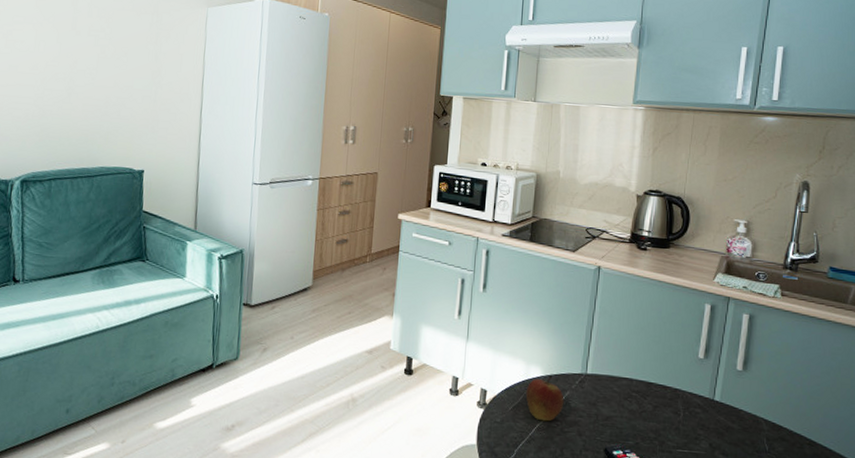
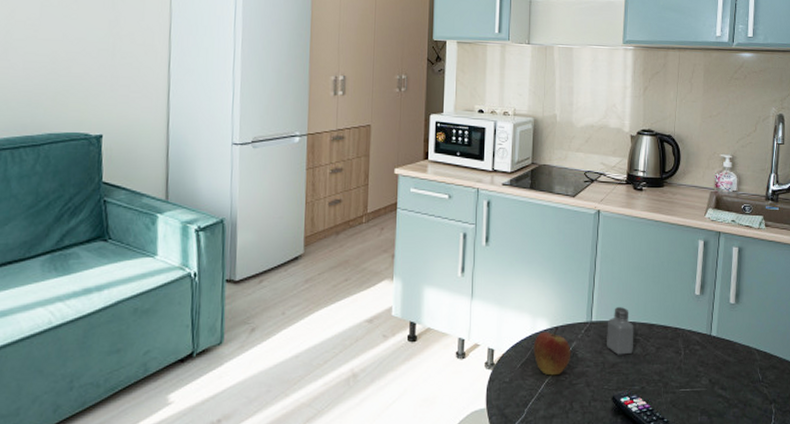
saltshaker: none [601,362,631,410] -> present [607,307,634,355]

